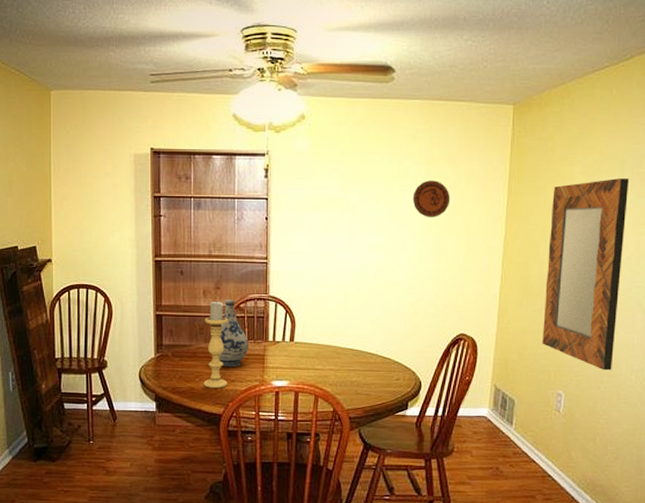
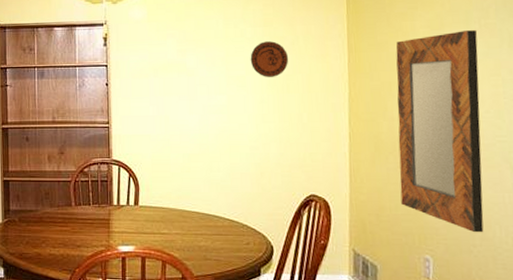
candle holder: present [203,301,229,388] -> none [50,166,74,254]
vase: present [219,299,248,367] -> none [64,163,93,232]

